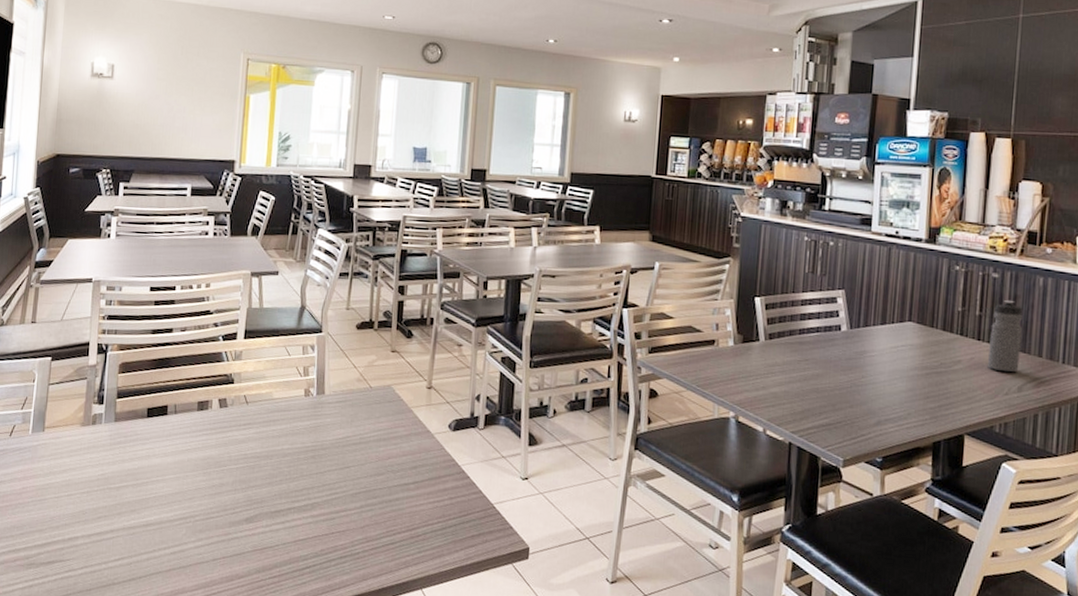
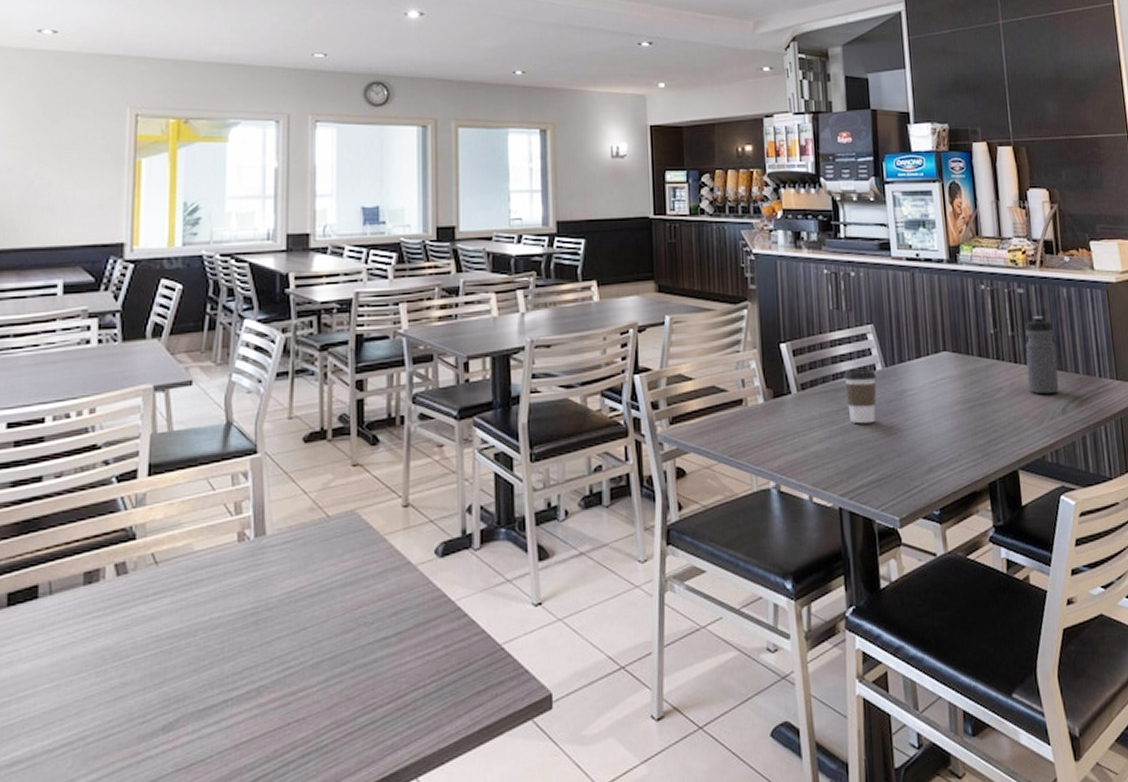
coffee cup: none [809,326,840,376] -> present [844,368,877,424]

